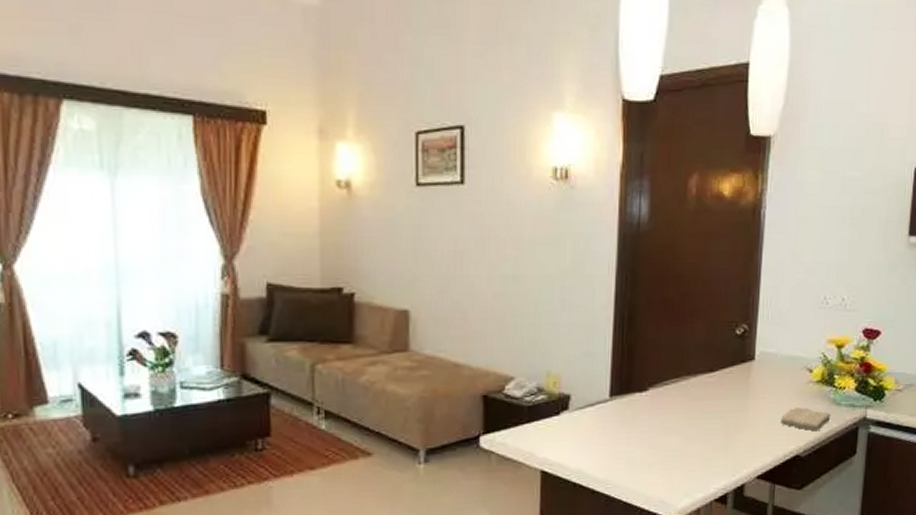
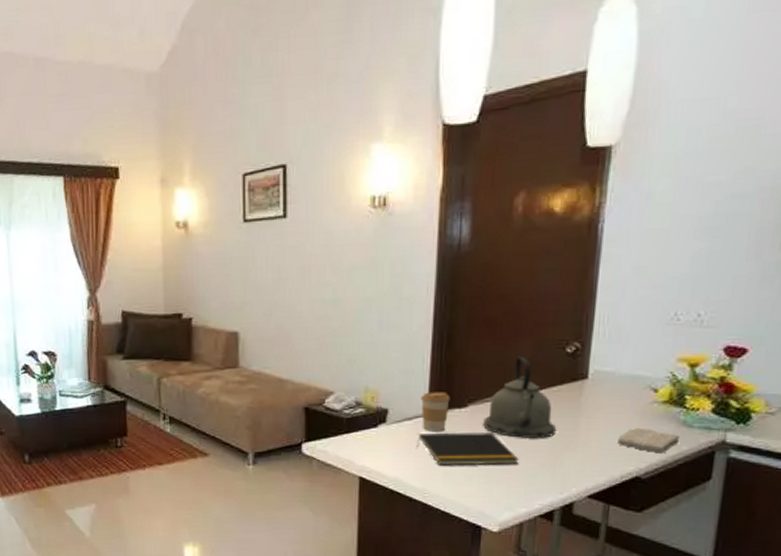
notepad: none [599,415,696,454] -> present [417,431,519,466]
coffee cup: none [603,375,631,417] -> present [421,392,450,431]
kettle: none [663,338,729,421] -> present [483,356,557,438]

